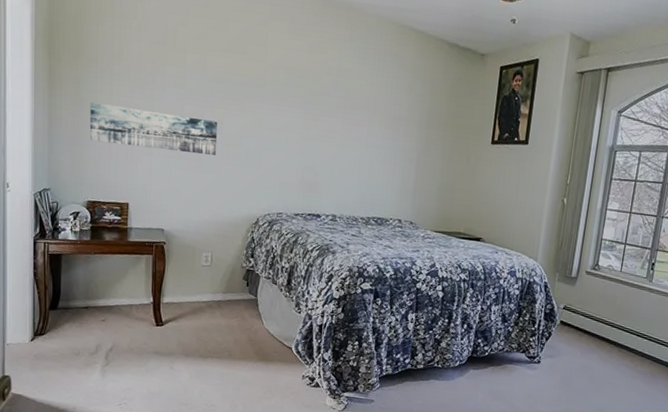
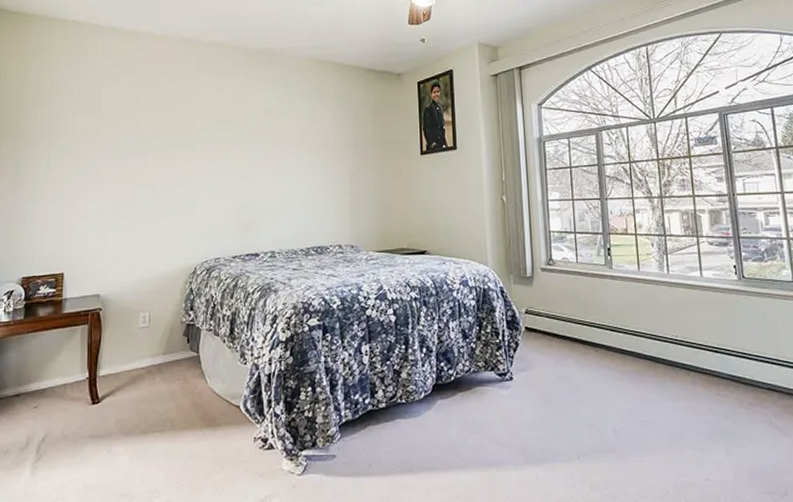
wall art: present [89,102,218,155] -> none [26,177,152,216]

